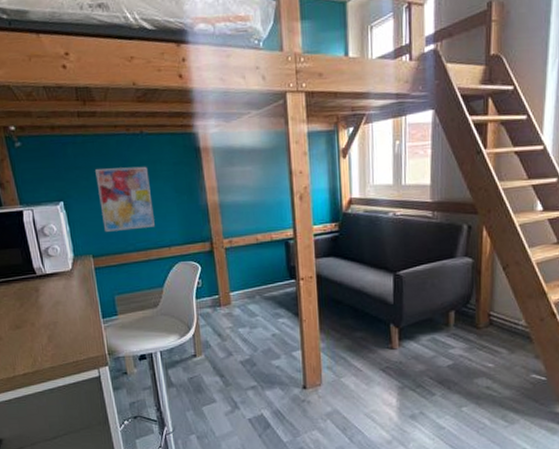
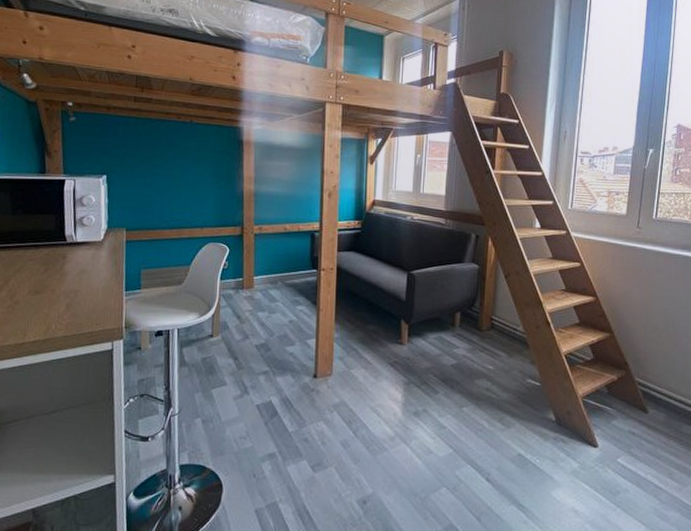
wall art: present [95,166,155,232] -> none [141,149,192,208]

